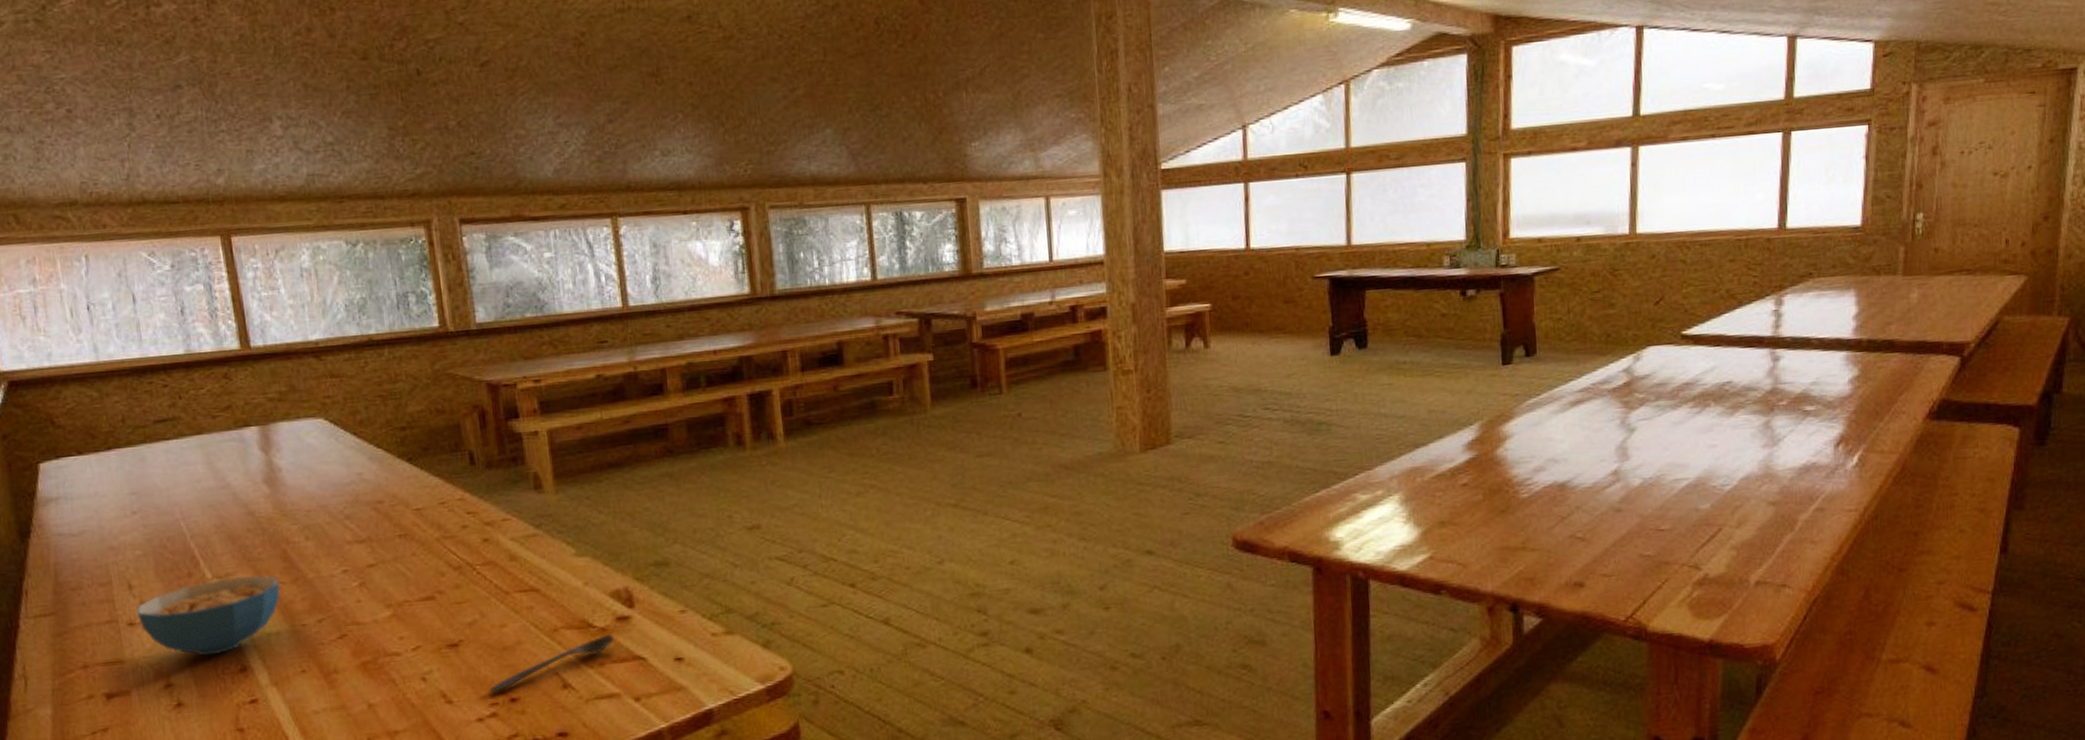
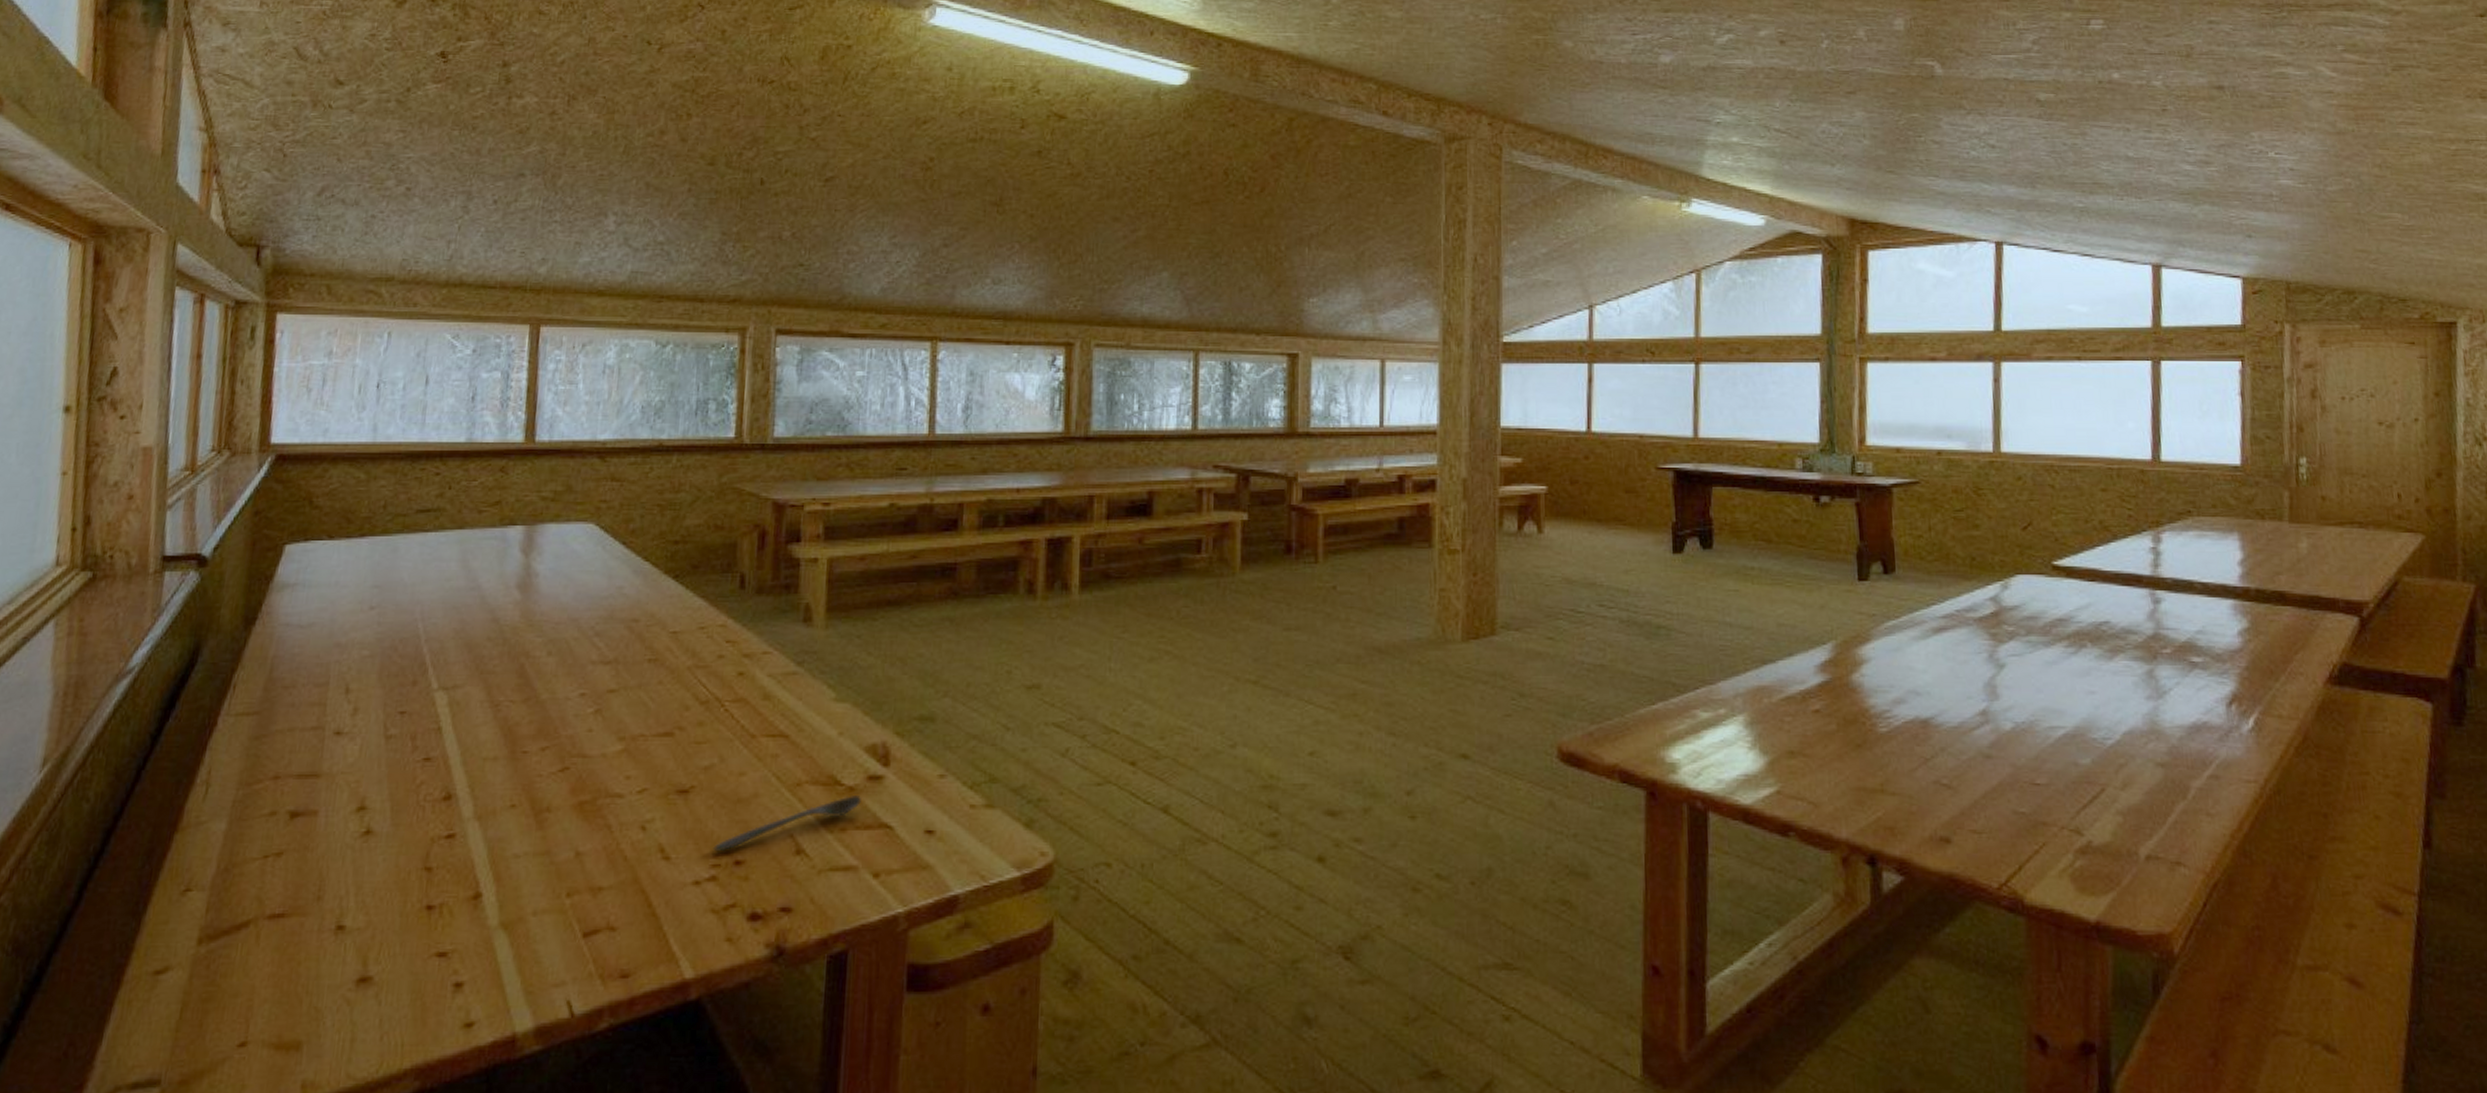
cereal bowl: present [136,575,281,656] -> none [347,689,509,778]

